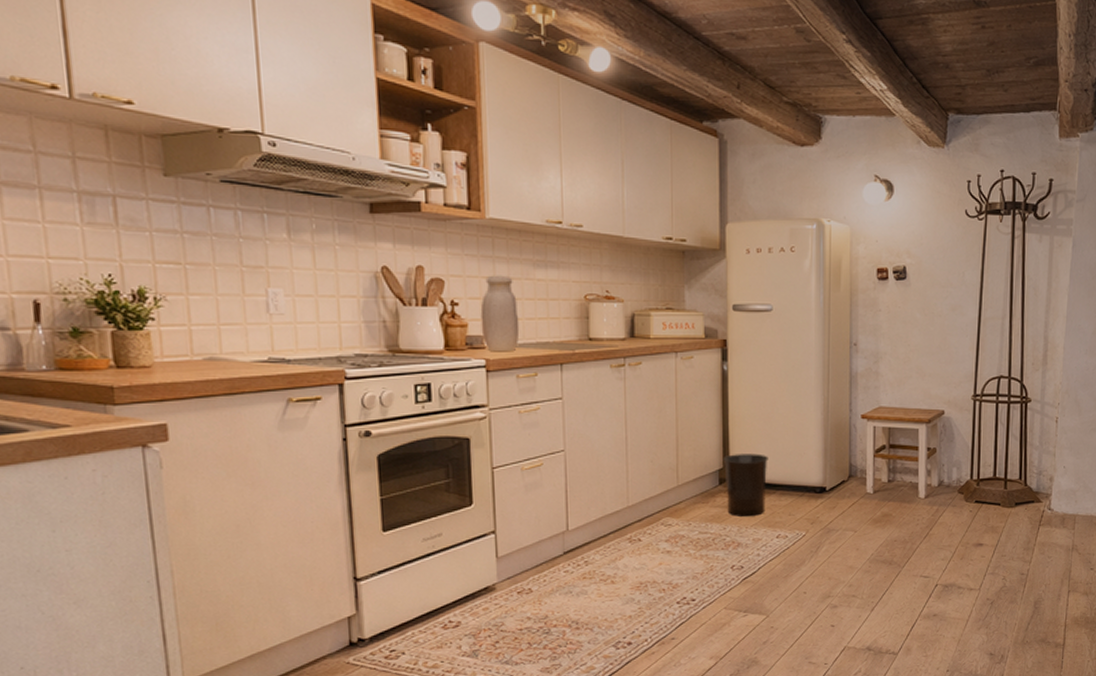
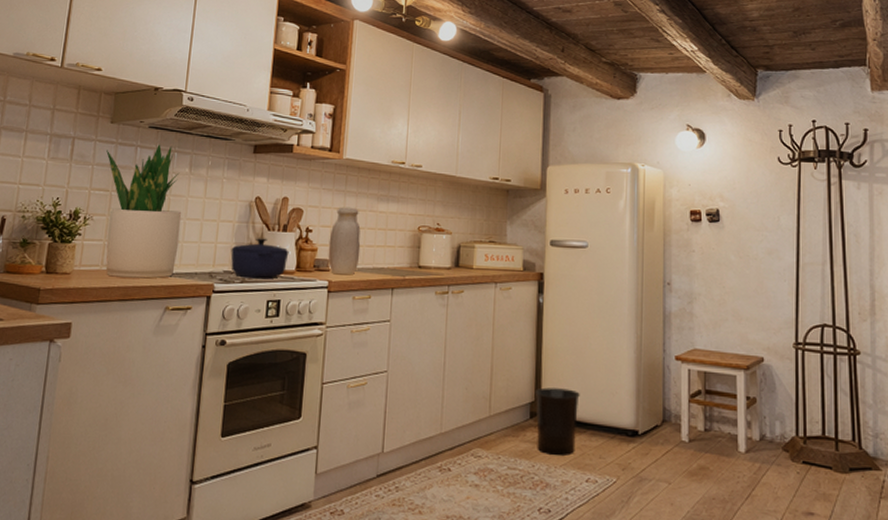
planter: none [166,203,291,368] -> present [105,144,182,279]
cooking pot: none [360,314,434,361] -> present [231,238,289,279]

